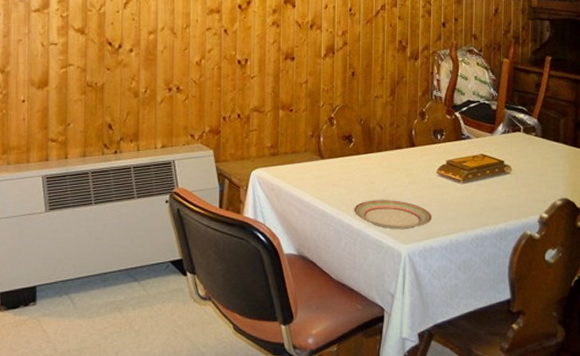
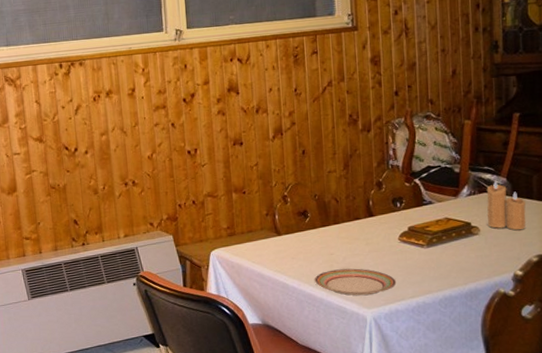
candle: none [519,121,553,172] -> present [486,181,526,231]

